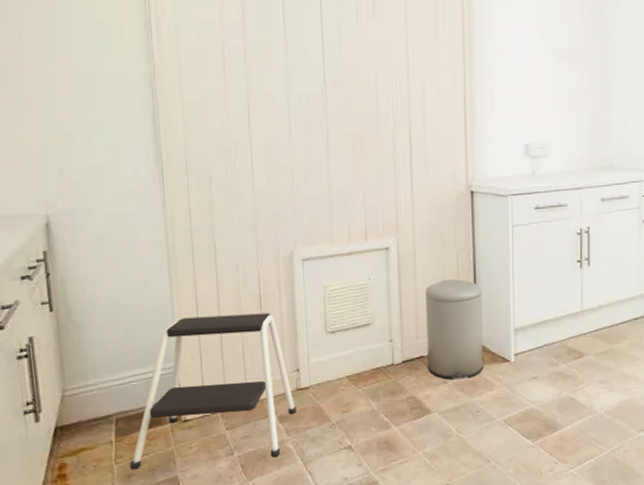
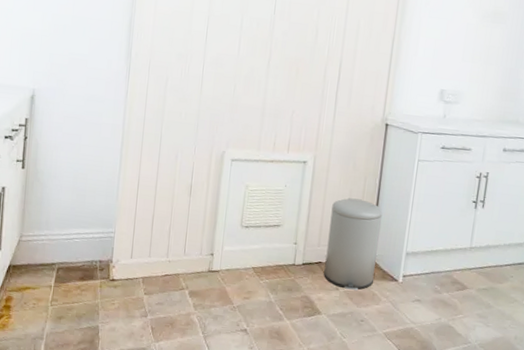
step stool: present [130,313,297,470] -> none [62,192,206,327]

